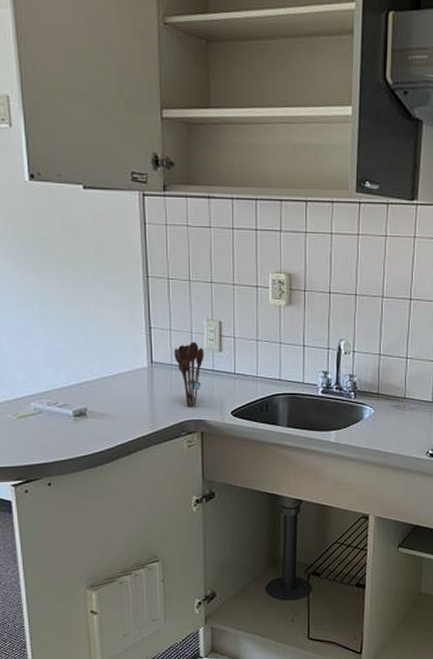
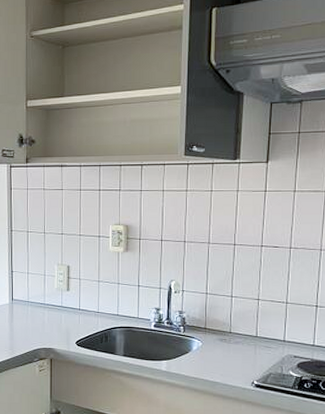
utensil holder: present [174,341,204,406] -> none [30,282,55,337]

